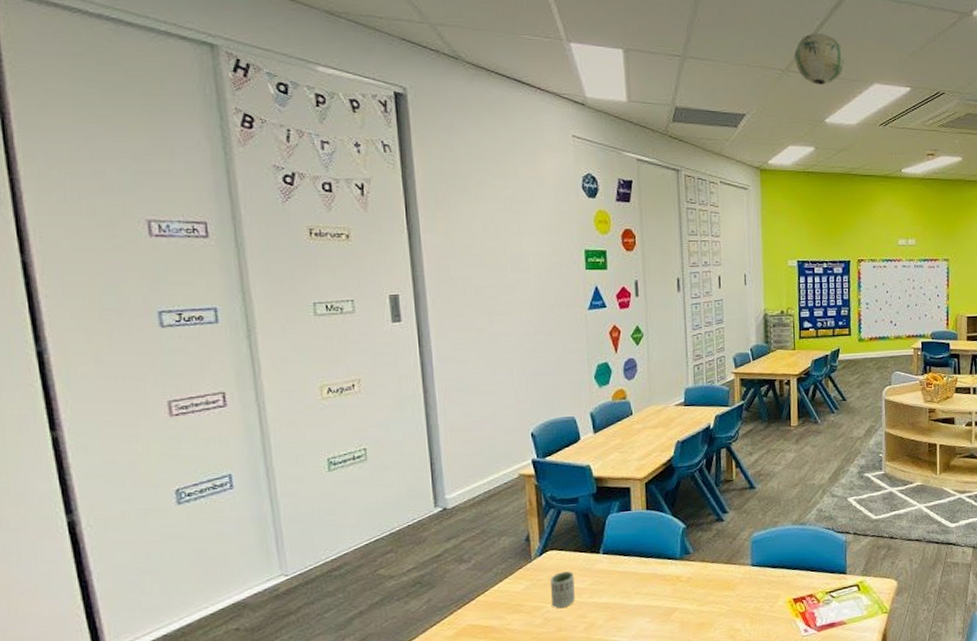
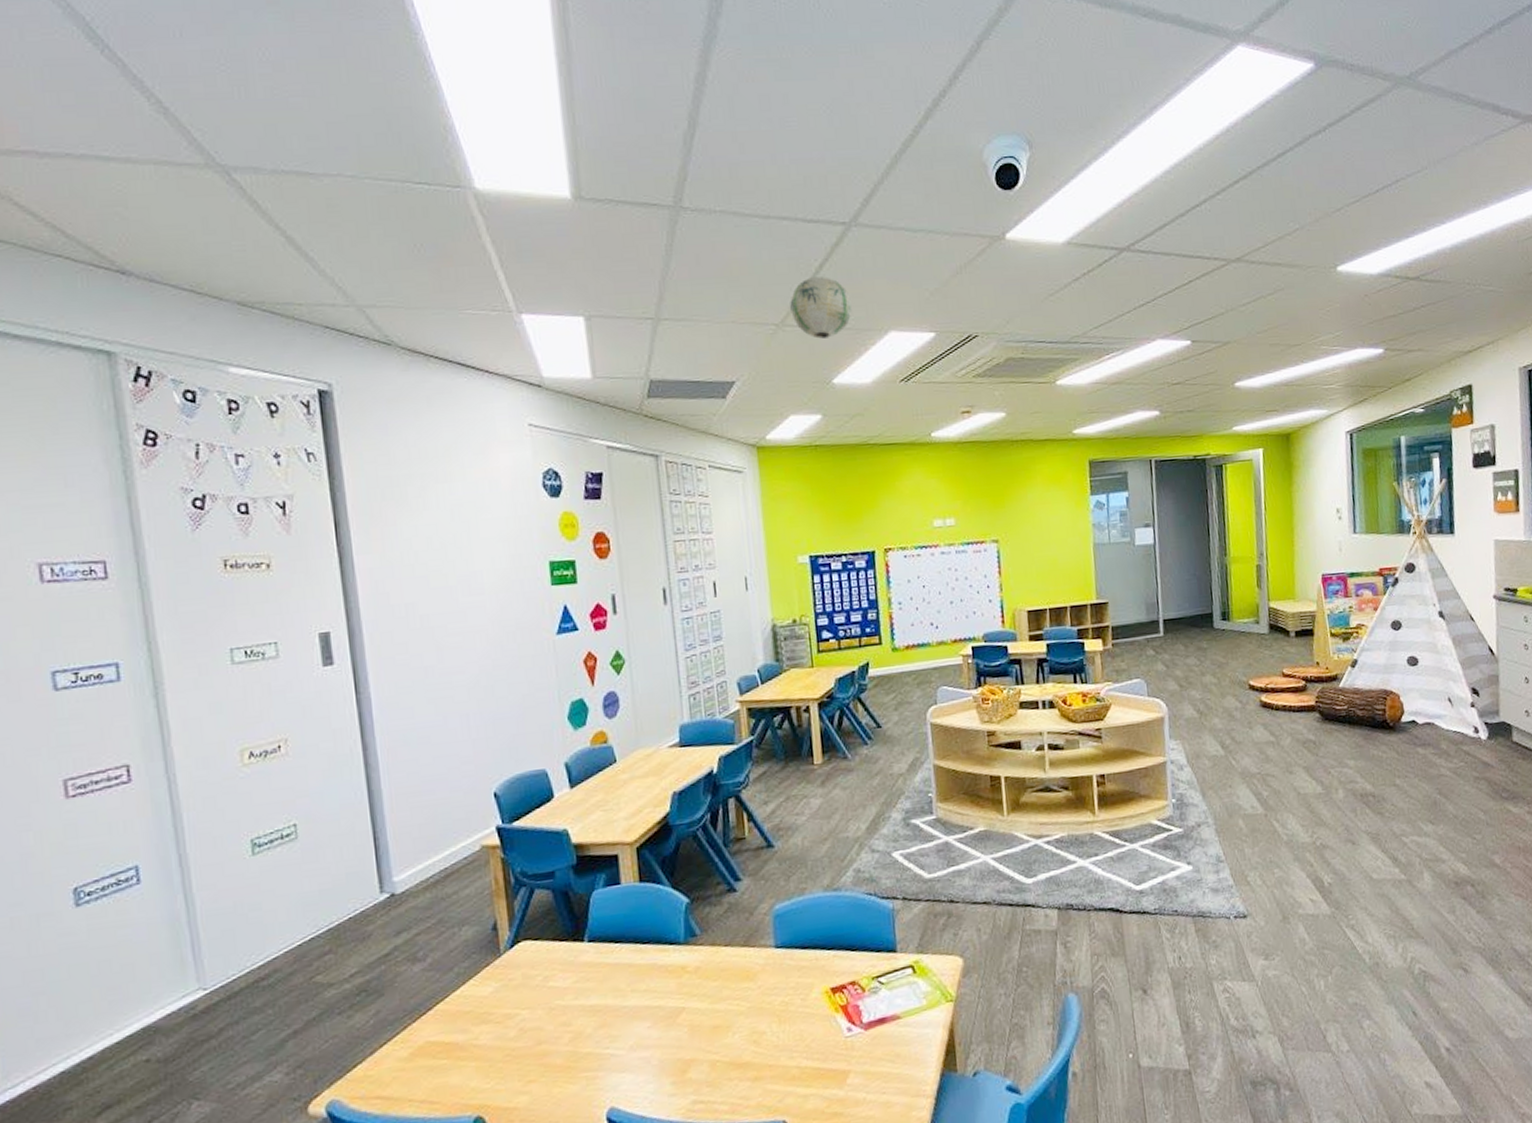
cup: present [551,571,575,609] -> none [525,966,556,1016]

